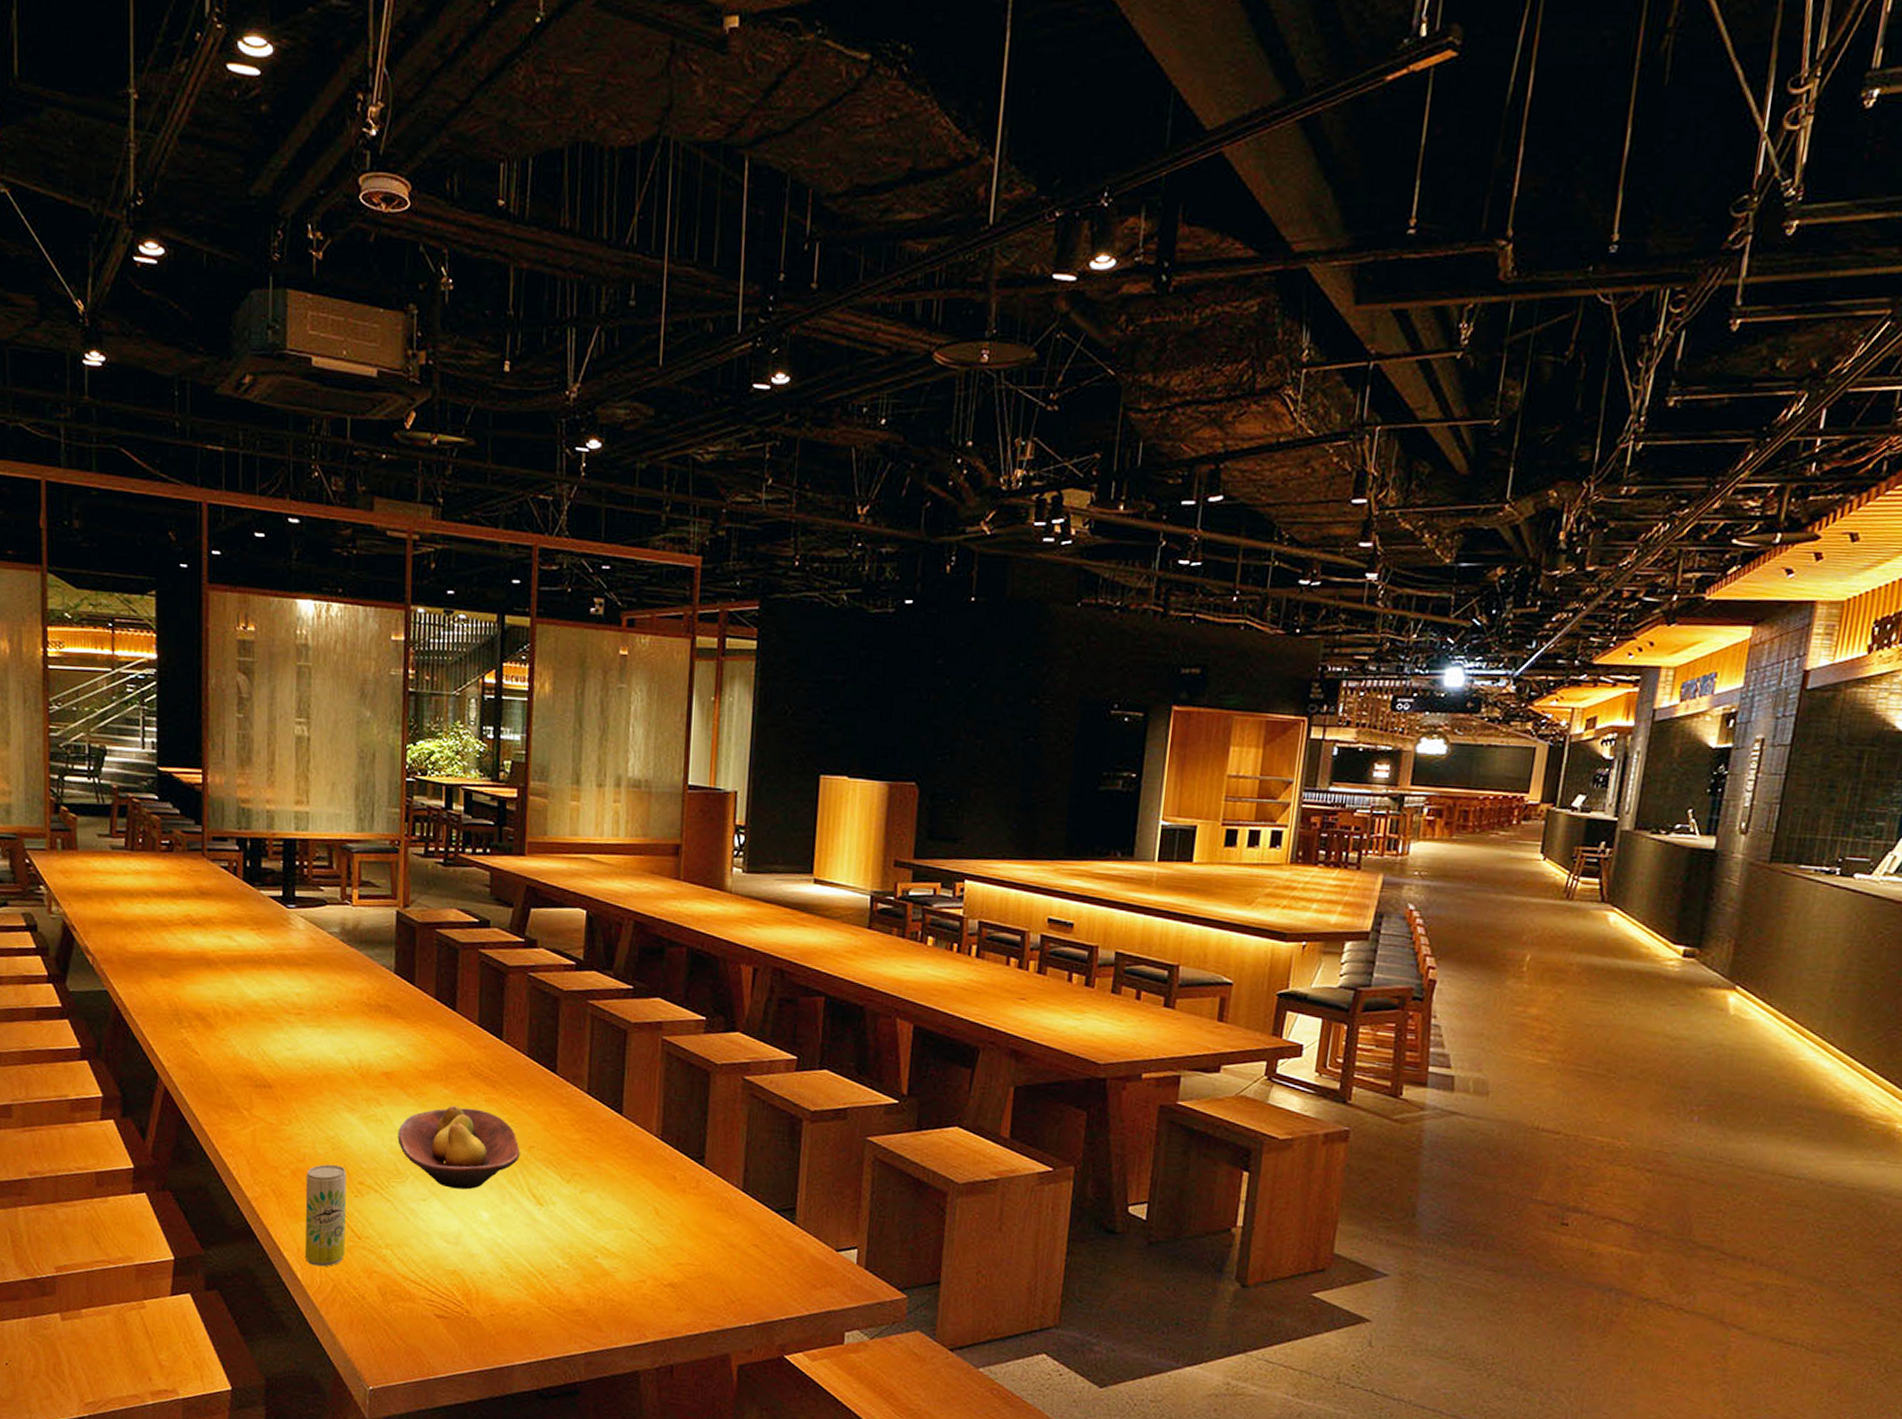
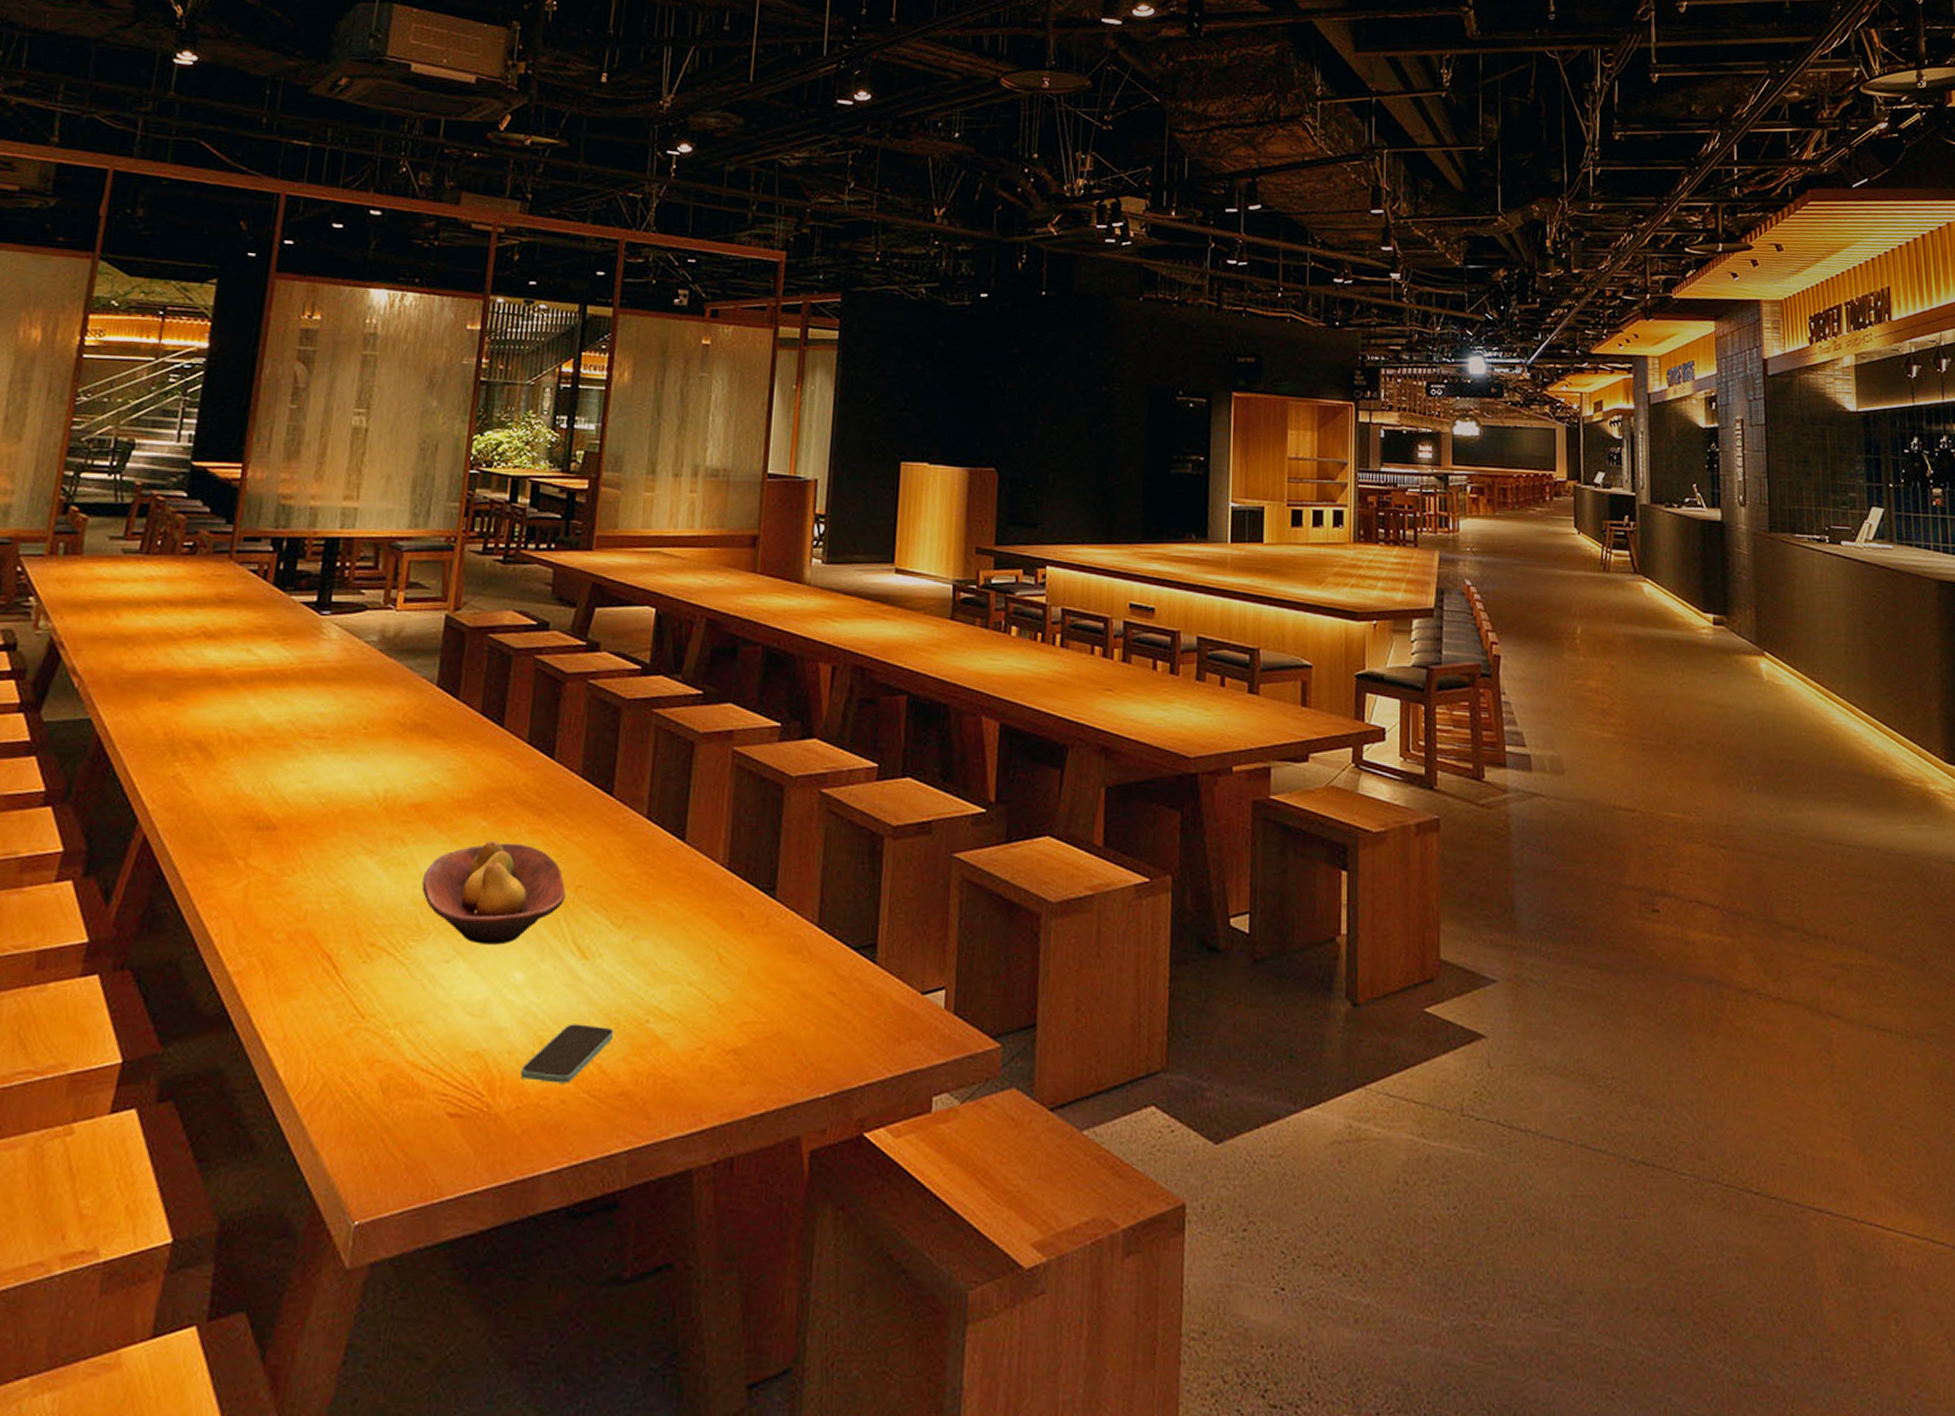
beverage can: present [304,1164,346,1267] -> none [291,922,356,1059]
smartphone: none [491,1255,568,1300] -> present [519,1024,614,1084]

